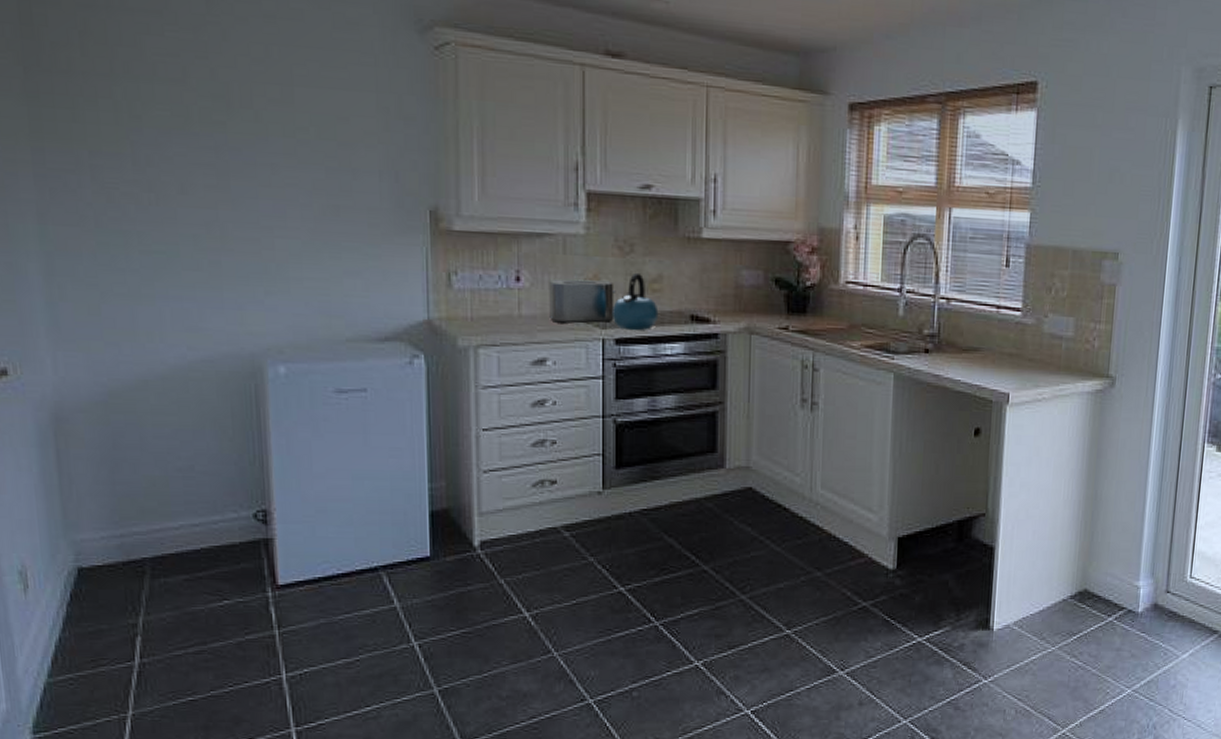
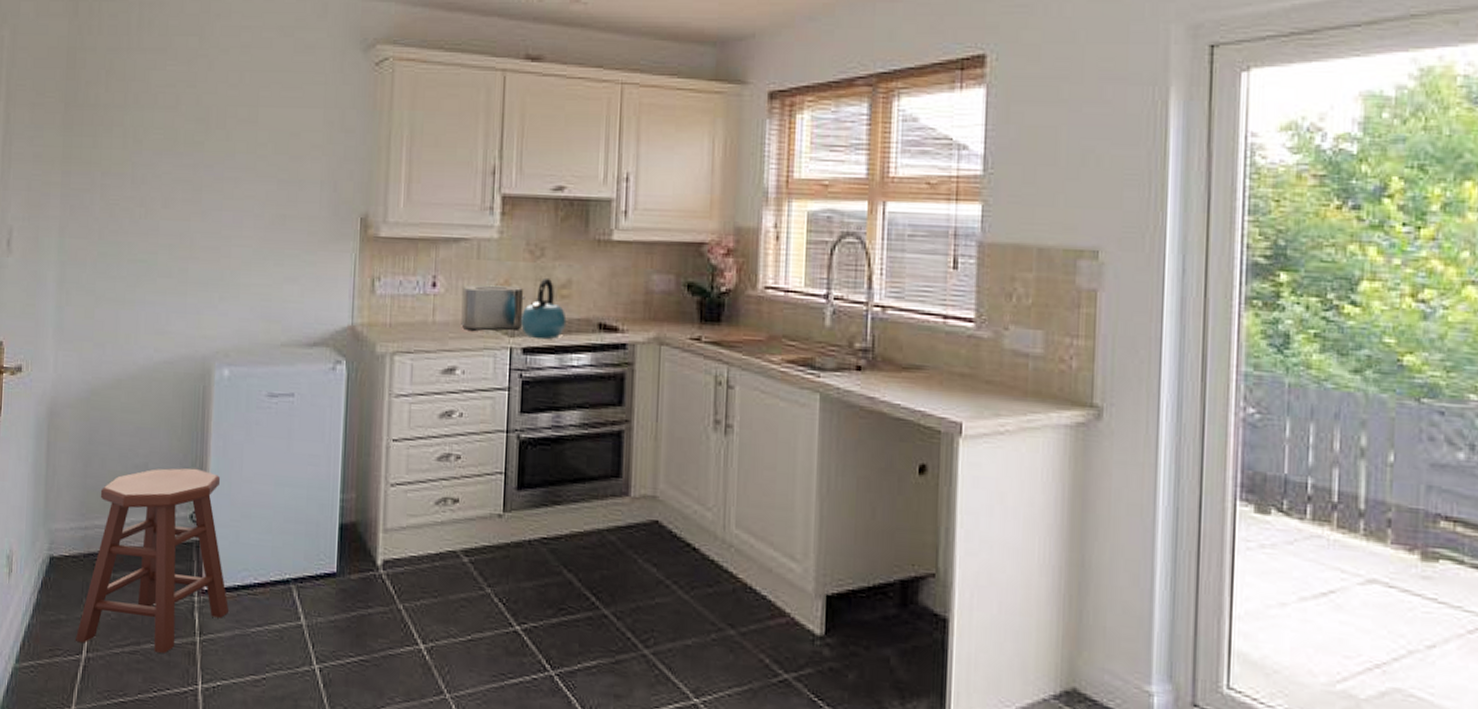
stool: none [123,467,311,649] -> present [74,468,230,653]

